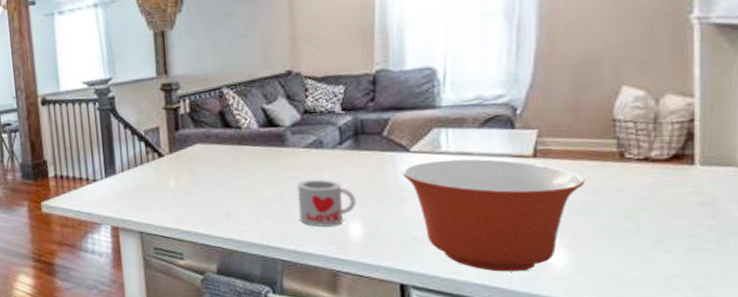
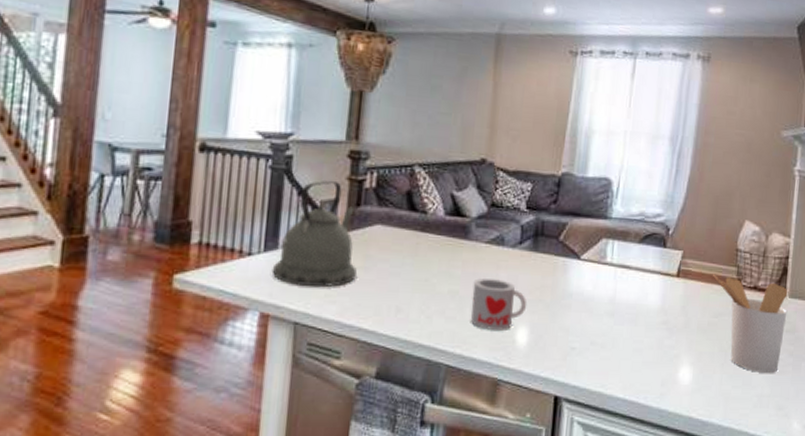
kettle: none [114,112,186,203] -> present [271,180,357,288]
mixing bowl: present [401,158,585,272] -> none [570,270,712,387]
utensil holder: none [583,149,700,253] -> present [713,274,788,374]

